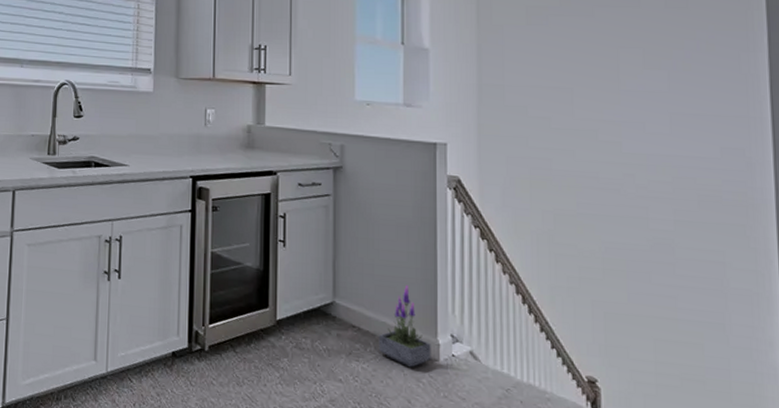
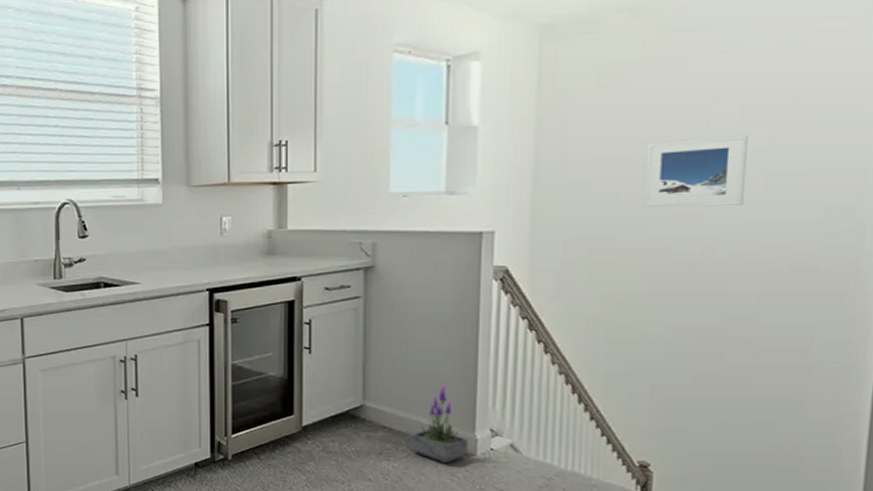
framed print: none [570,76,653,138] -> present [644,135,748,207]

